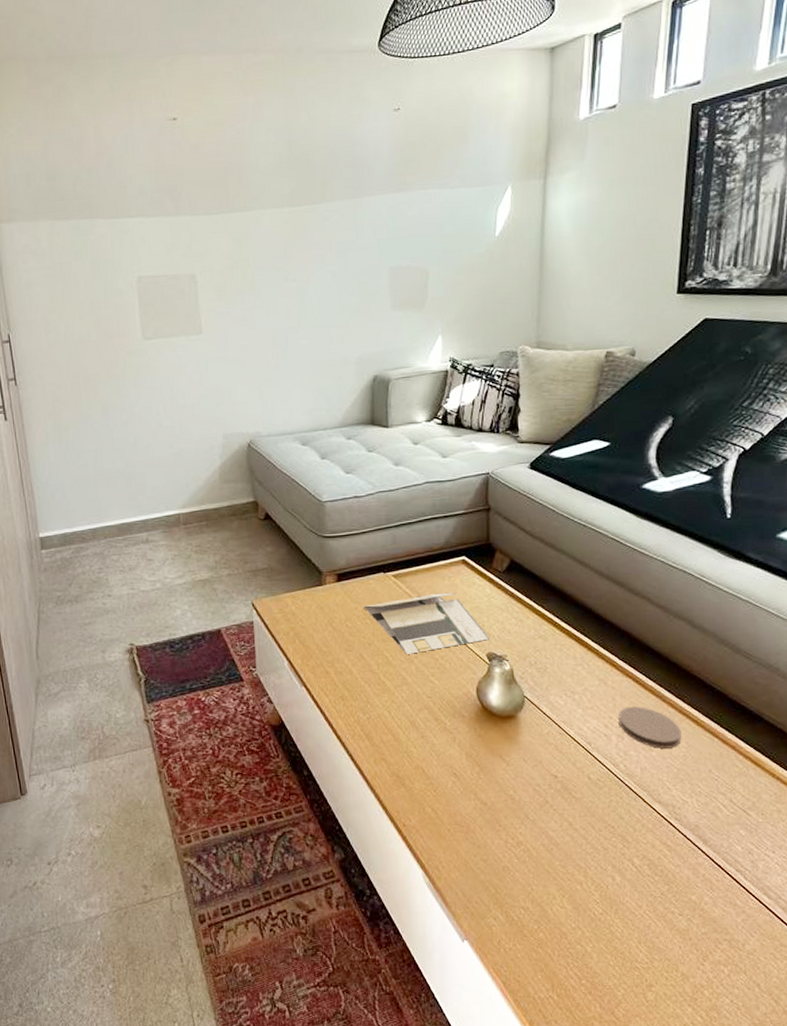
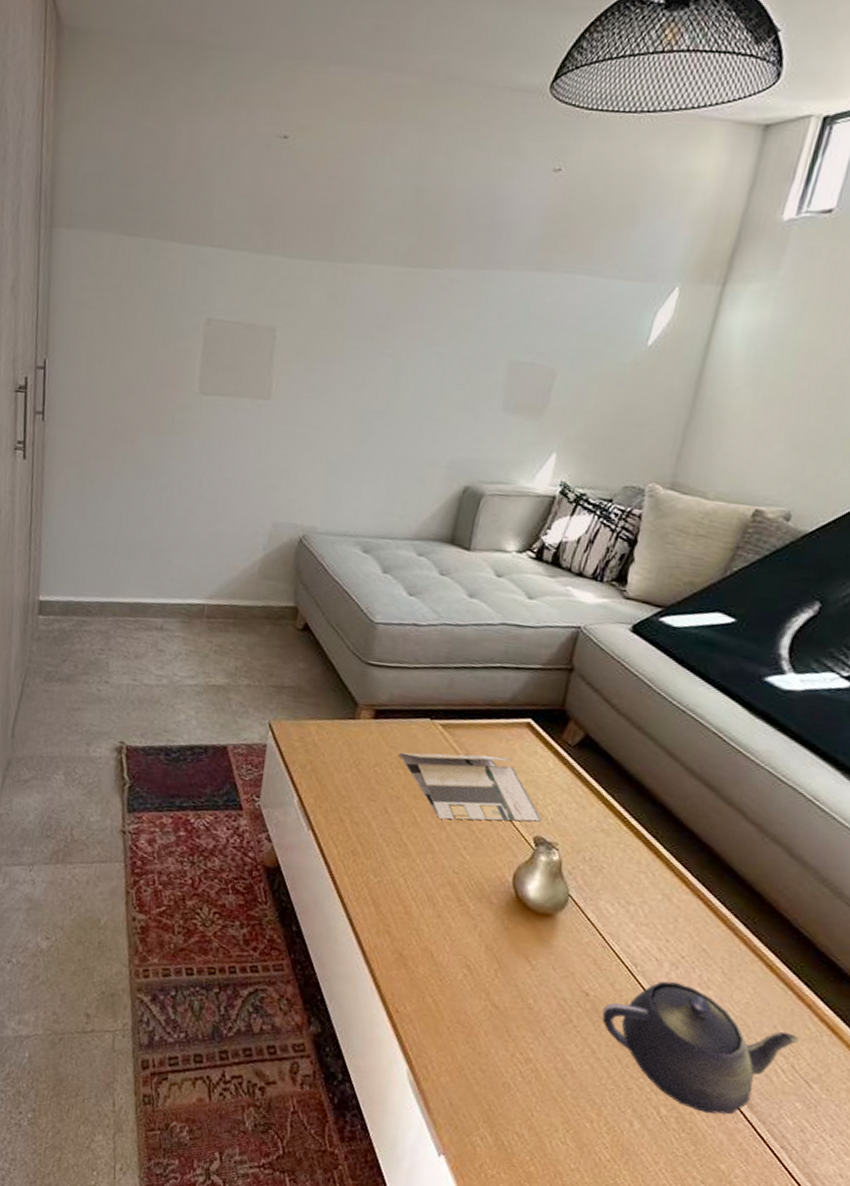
teapot: none [571,750,732,856] -> present [602,981,800,1115]
coaster: present [619,706,682,748] -> none [675,932,750,992]

